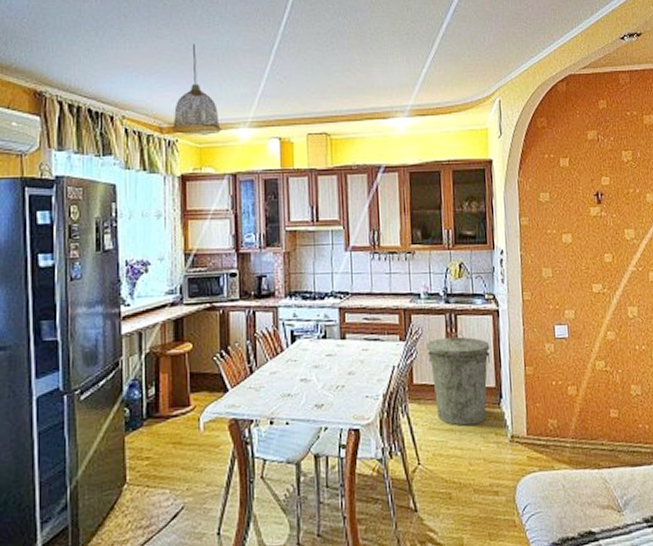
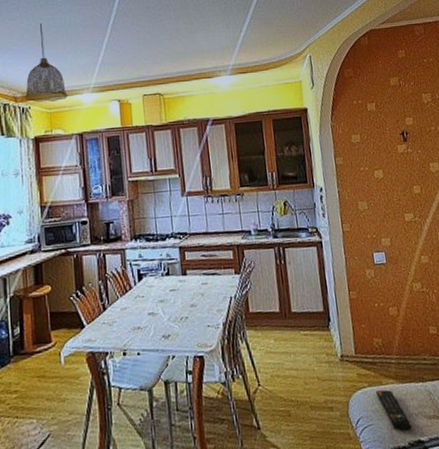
trash can: present [426,332,490,426] -> none [259,263,317,349]
remote control: none [547,475,583,521] -> present [376,389,412,431]

